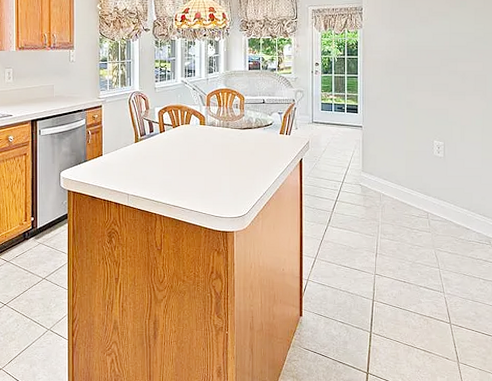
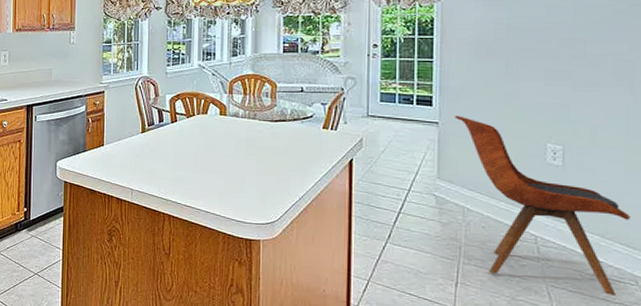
dining chair: none [373,120,485,253] -> present [455,115,630,295]

